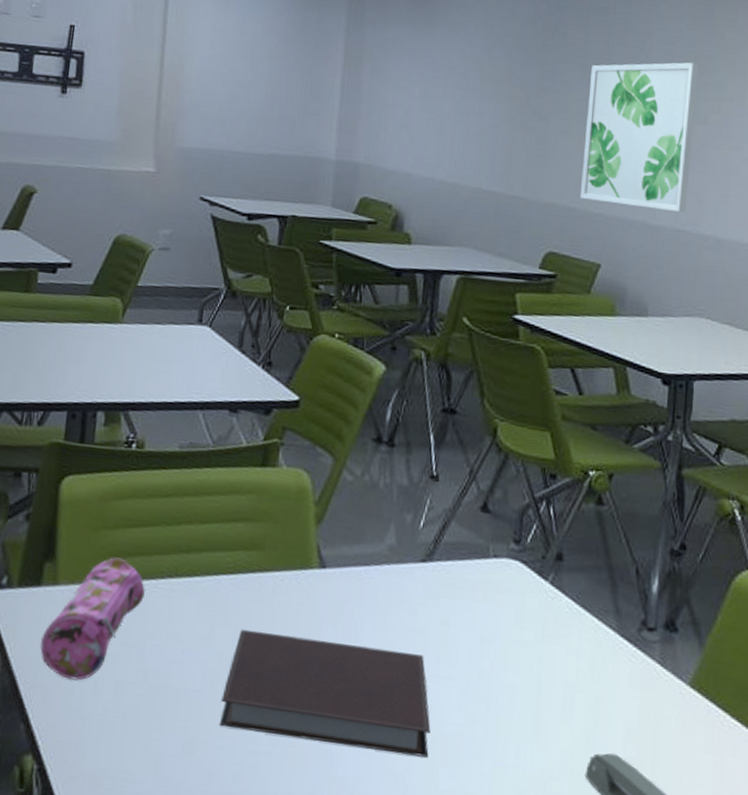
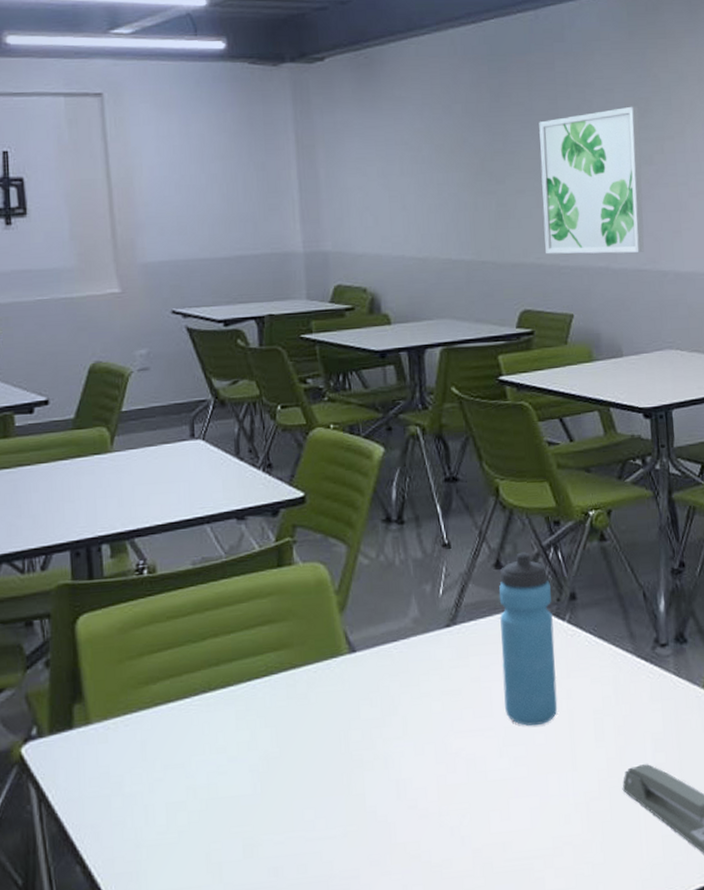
pencil case: present [40,557,146,681] -> none [83,684,182,813]
notebook: present [219,629,431,758] -> none [274,714,479,823]
water bottle: none [471,499,538,686] -> present [498,552,558,726]

